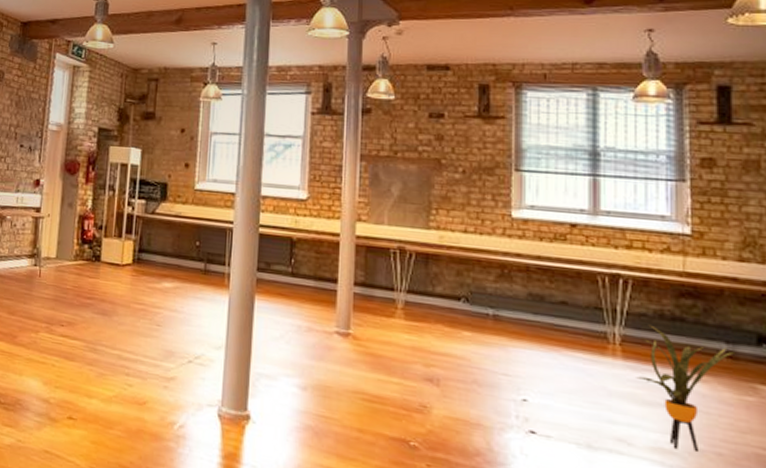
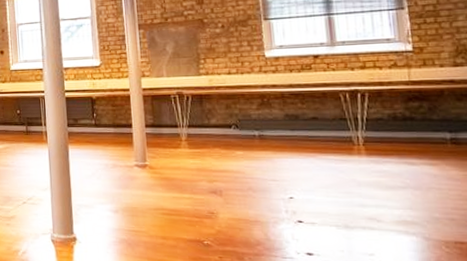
house plant: present [636,324,736,453] -> none [379,126,458,221]

